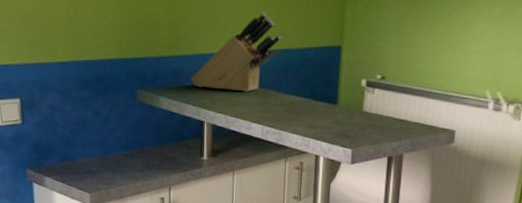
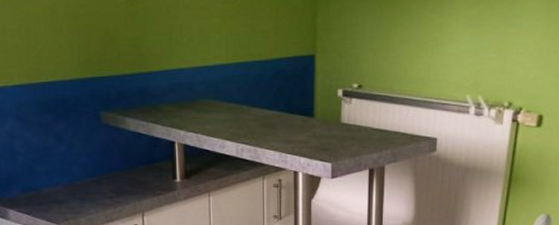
knife block: present [190,13,281,92] -> none [157,23,251,108]

